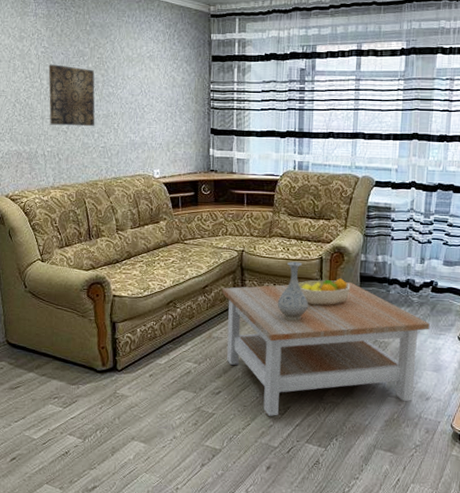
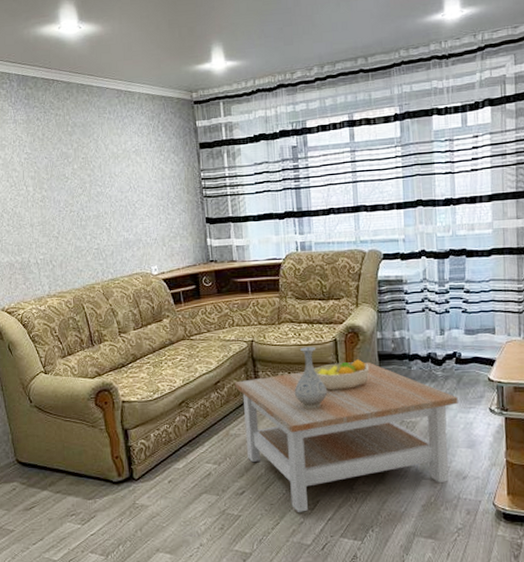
wall art: present [48,64,95,127] -> none [33,169,86,232]

